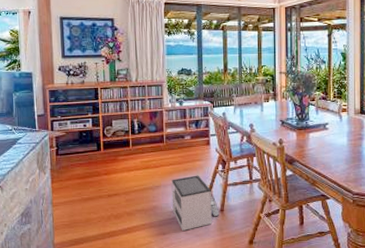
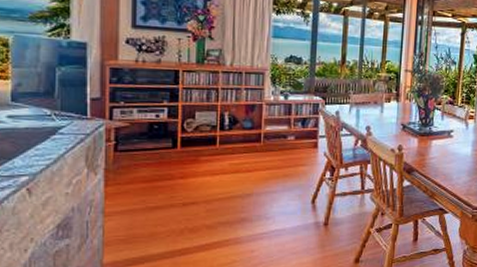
architectural model: present [171,175,220,231] -> none [265,182,323,247]

